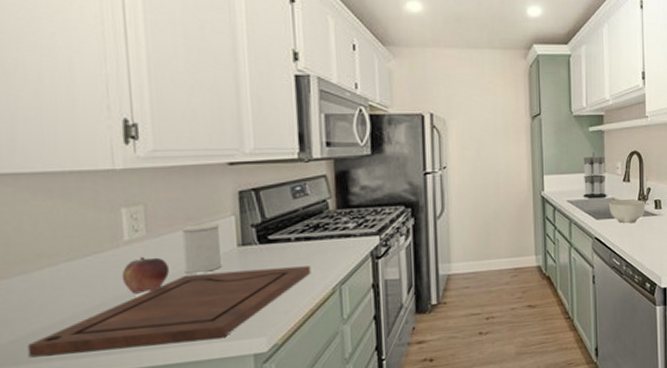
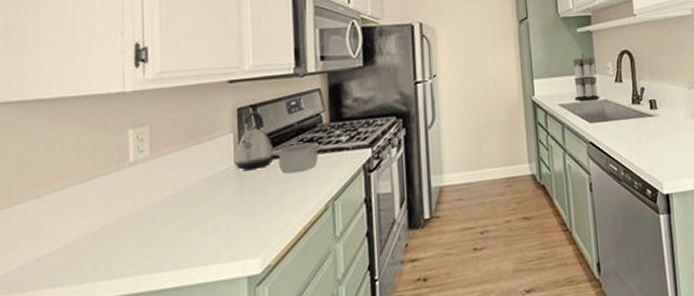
cutting board: present [27,266,311,358] -> none [34,181,305,284]
fruit: present [121,256,170,294] -> none [125,177,171,216]
canister: present [182,223,221,274] -> none [183,141,219,194]
kettle: none [236,194,280,253] -> present [234,110,275,170]
cooking pot: none [275,228,331,258] -> present [270,142,325,174]
bowl: present [608,199,646,224] -> none [601,100,641,126]

